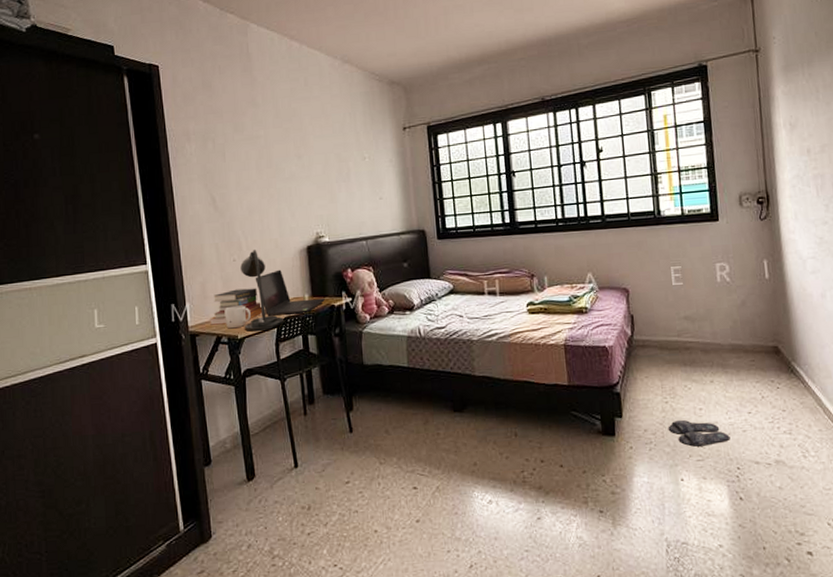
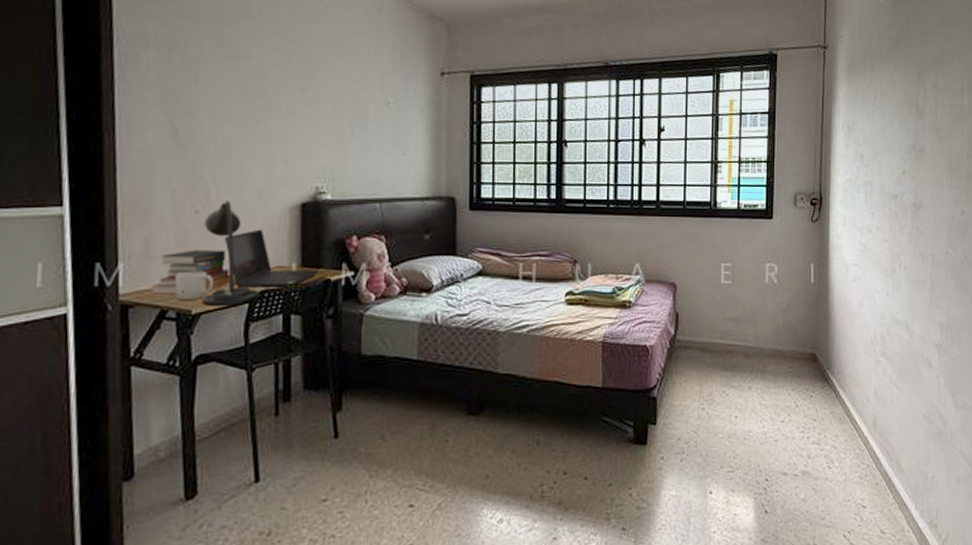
slippers: present [668,419,730,447] -> none [702,427,762,457]

